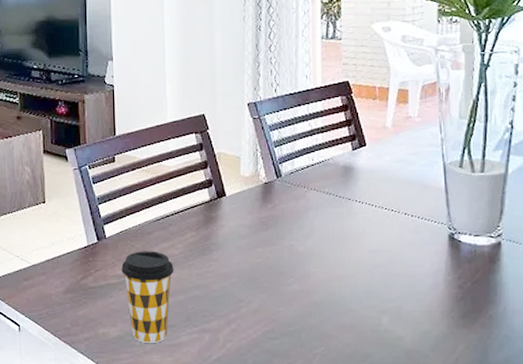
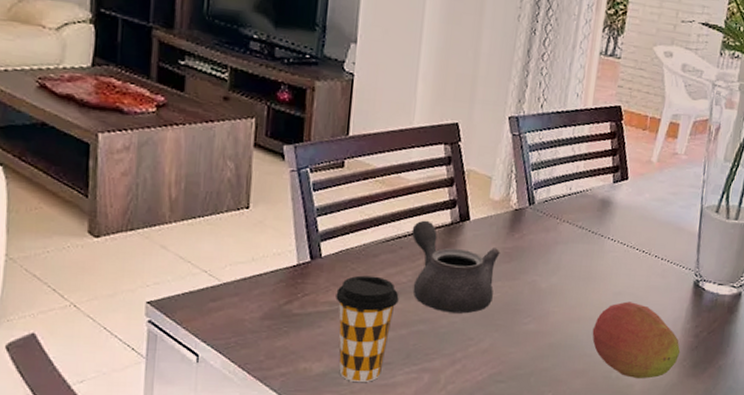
teapot: none [177,199,257,279] -> present [411,220,500,314]
fruit: none [354,258,446,330] -> present [592,301,681,379]

